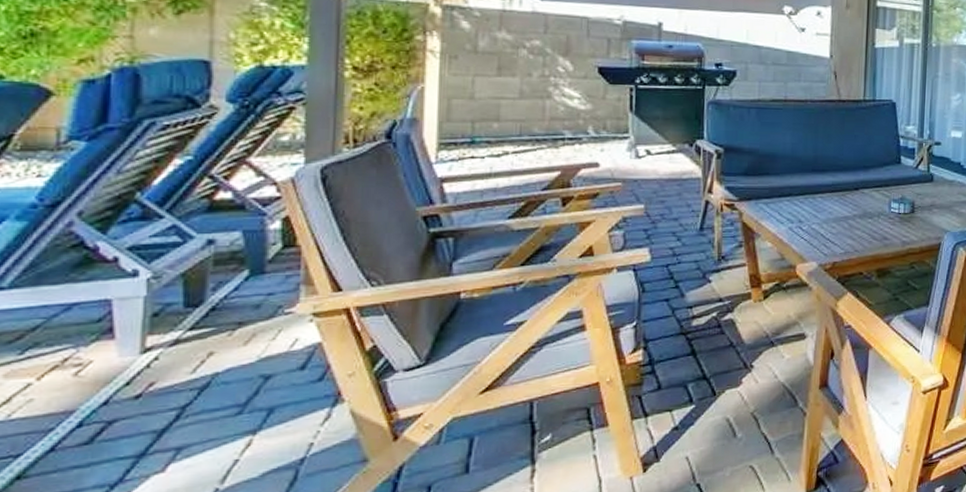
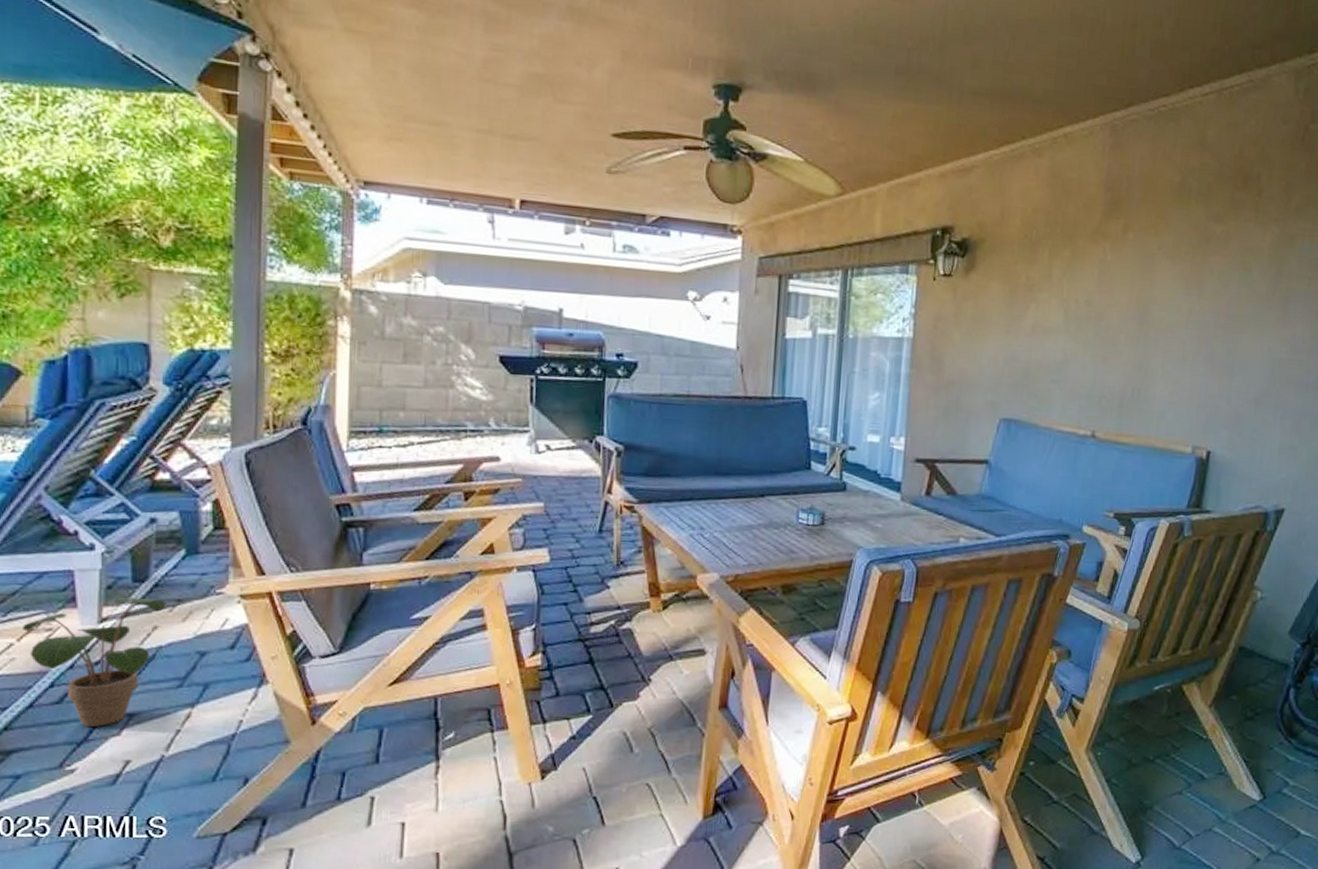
potted plant: none [45,323,225,466] -> present [23,597,167,727]

